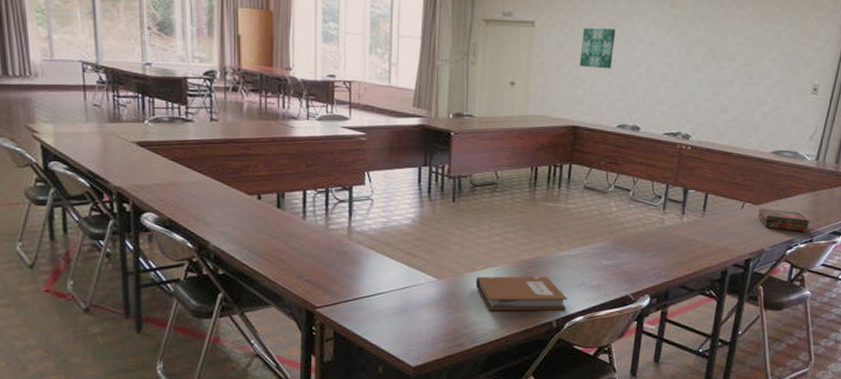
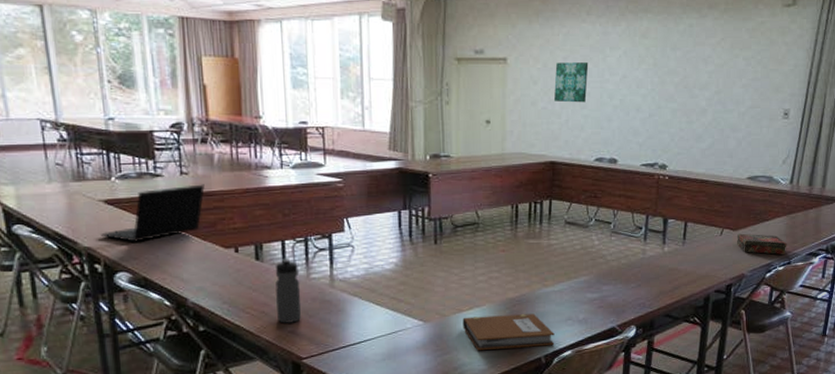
laptop: none [131,131,233,184] -> present [101,184,205,242]
water bottle: none [295,208,319,272] -> present [275,259,301,324]

